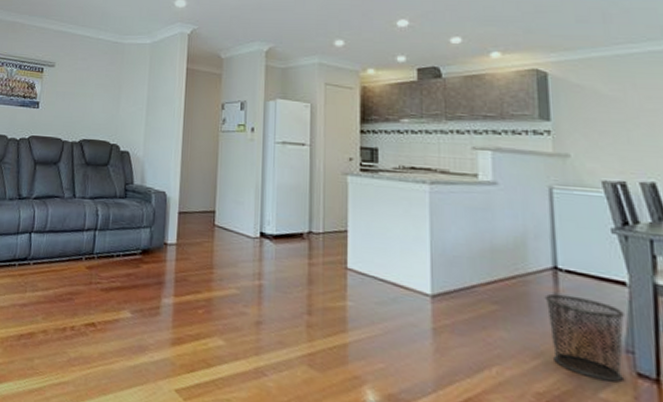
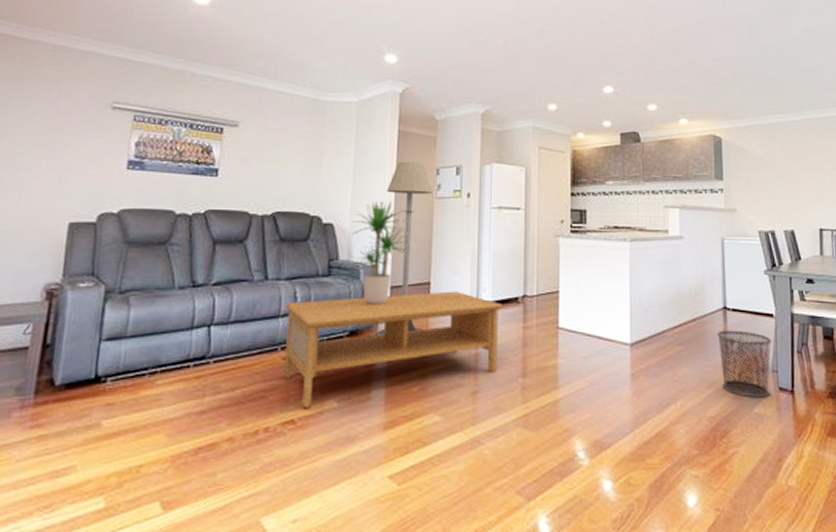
coffee table: none [87,218,287,314] -> present [283,291,503,407]
potted plant: none [144,132,196,228] -> present [351,200,410,305]
floor lamp: none [164,96,218,257] -> present [375,161,433,336]

